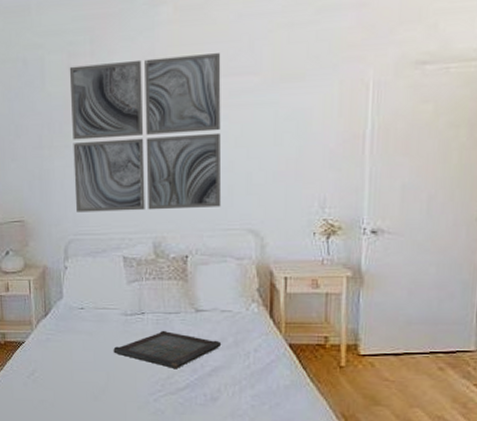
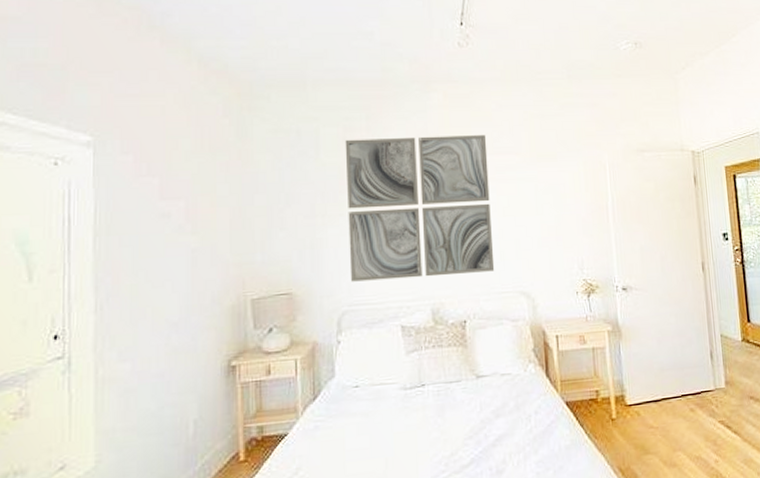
serving tray: present [113,330,222,370] -> none [392,401,504,444]

